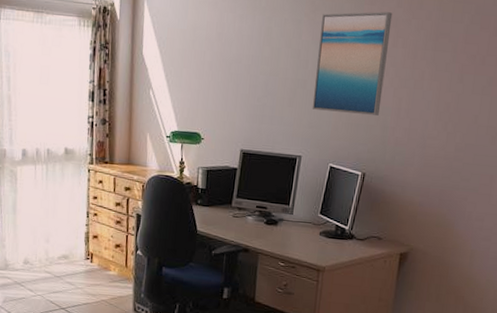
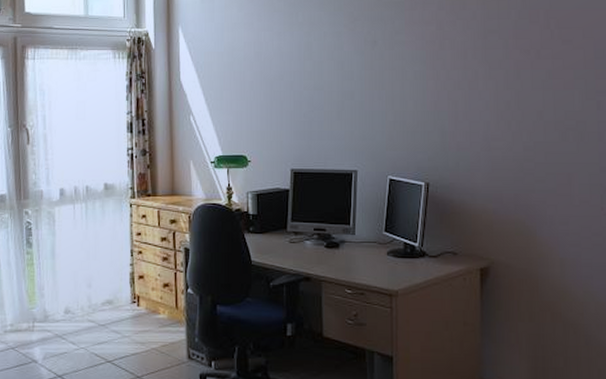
wall art: present [312,11,393,116] -> none [362,16,436,121]

